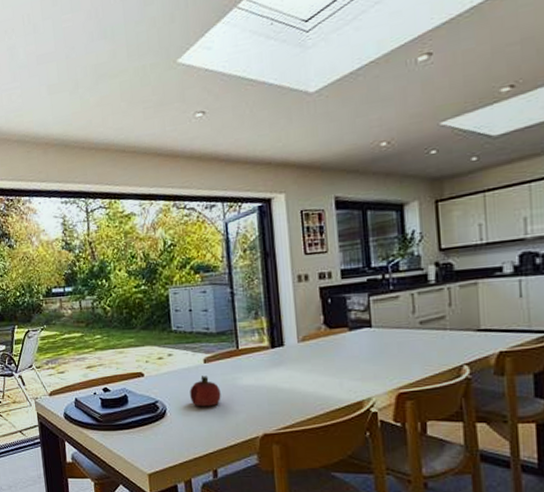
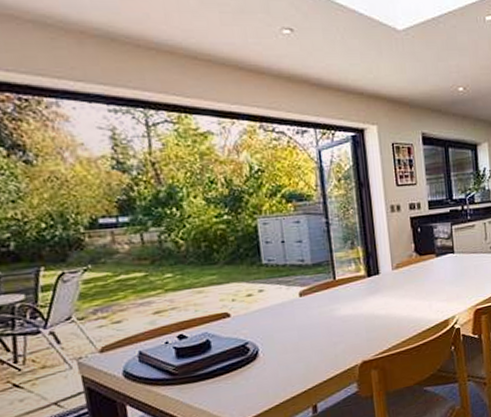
fruit: present [190,375,221,407] -> none [285,309,319,343]

